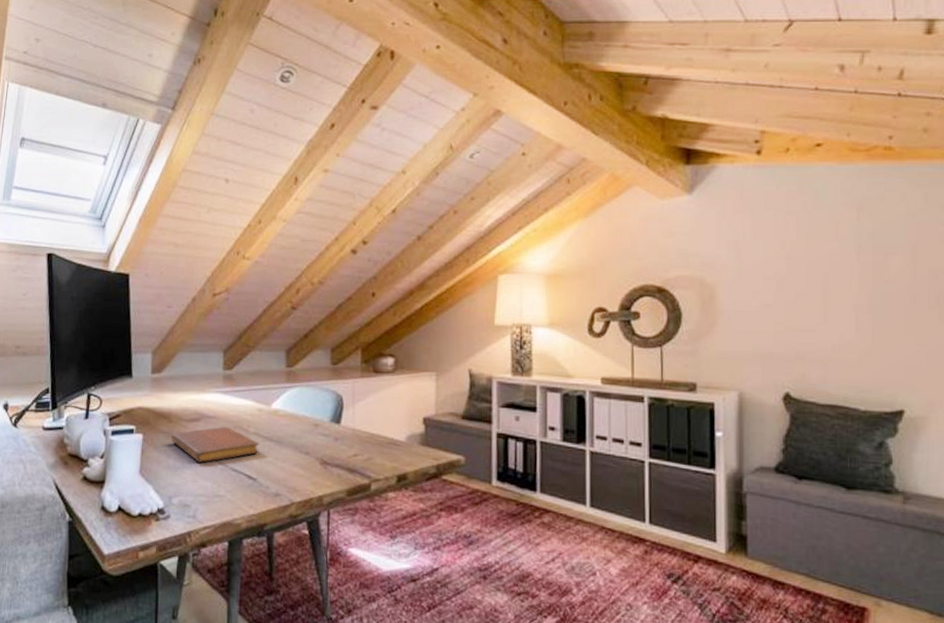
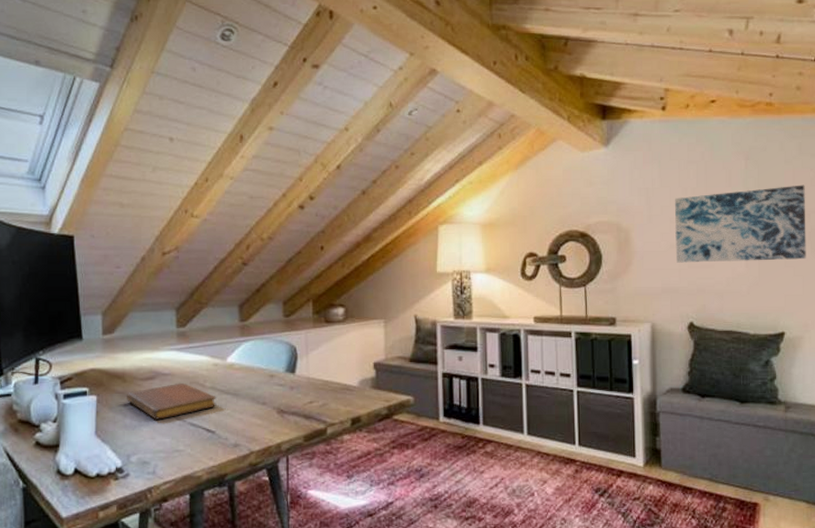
wall art: none [769,240,933,327] -> present [674,185,806,263]

